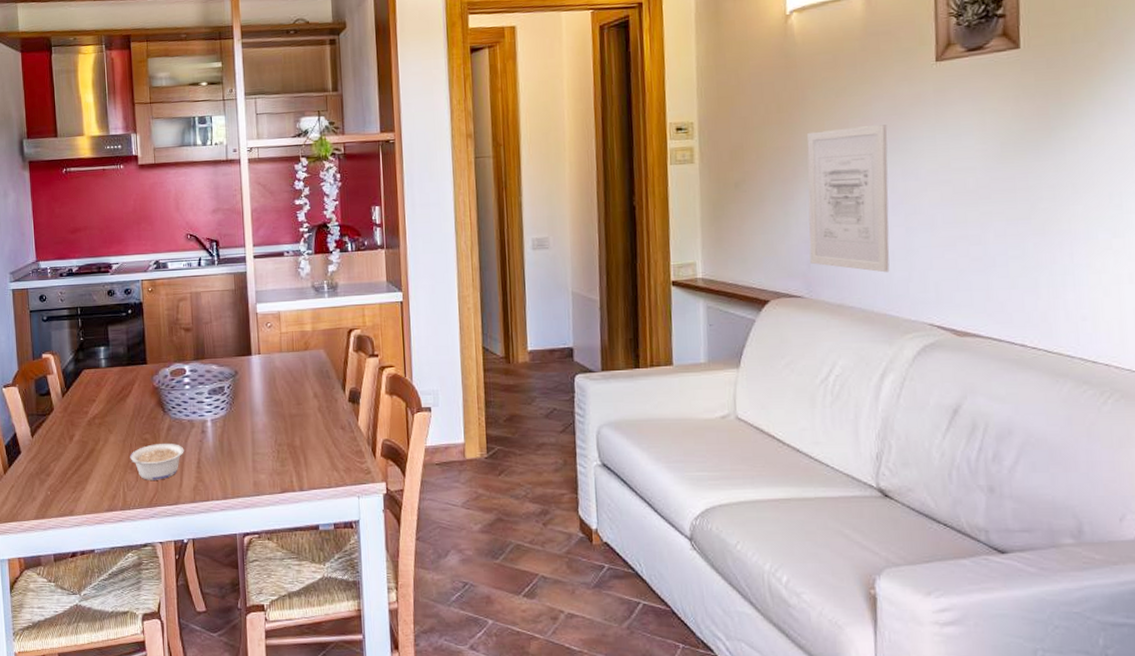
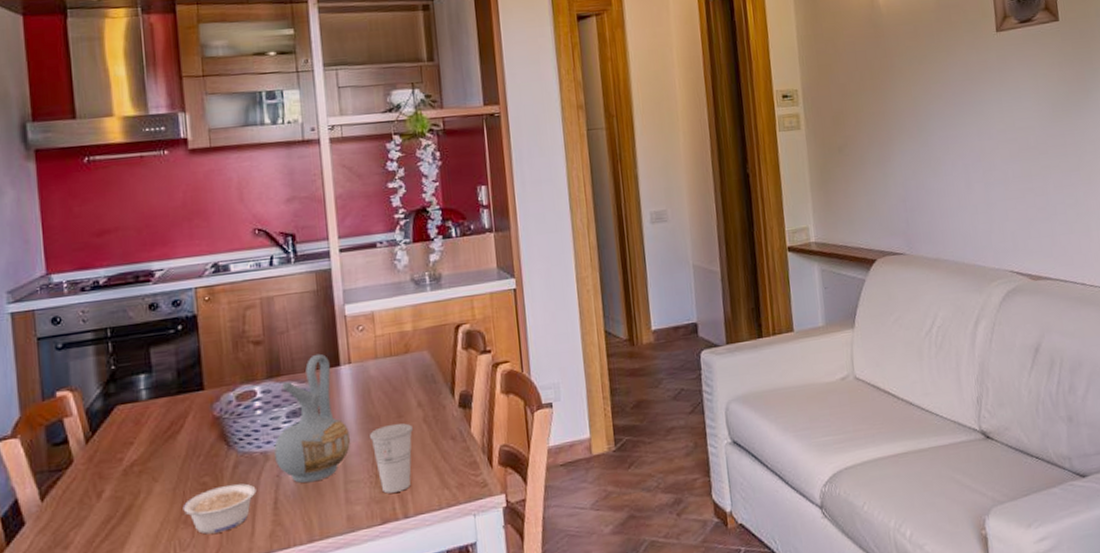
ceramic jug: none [198,343,259,450] -> present [273,353,351,484]
cup: none [273,409,309,468] -> present [369,423,413,494]
wall art: present [806,125,890,273] -> none [897,89,975,226]

